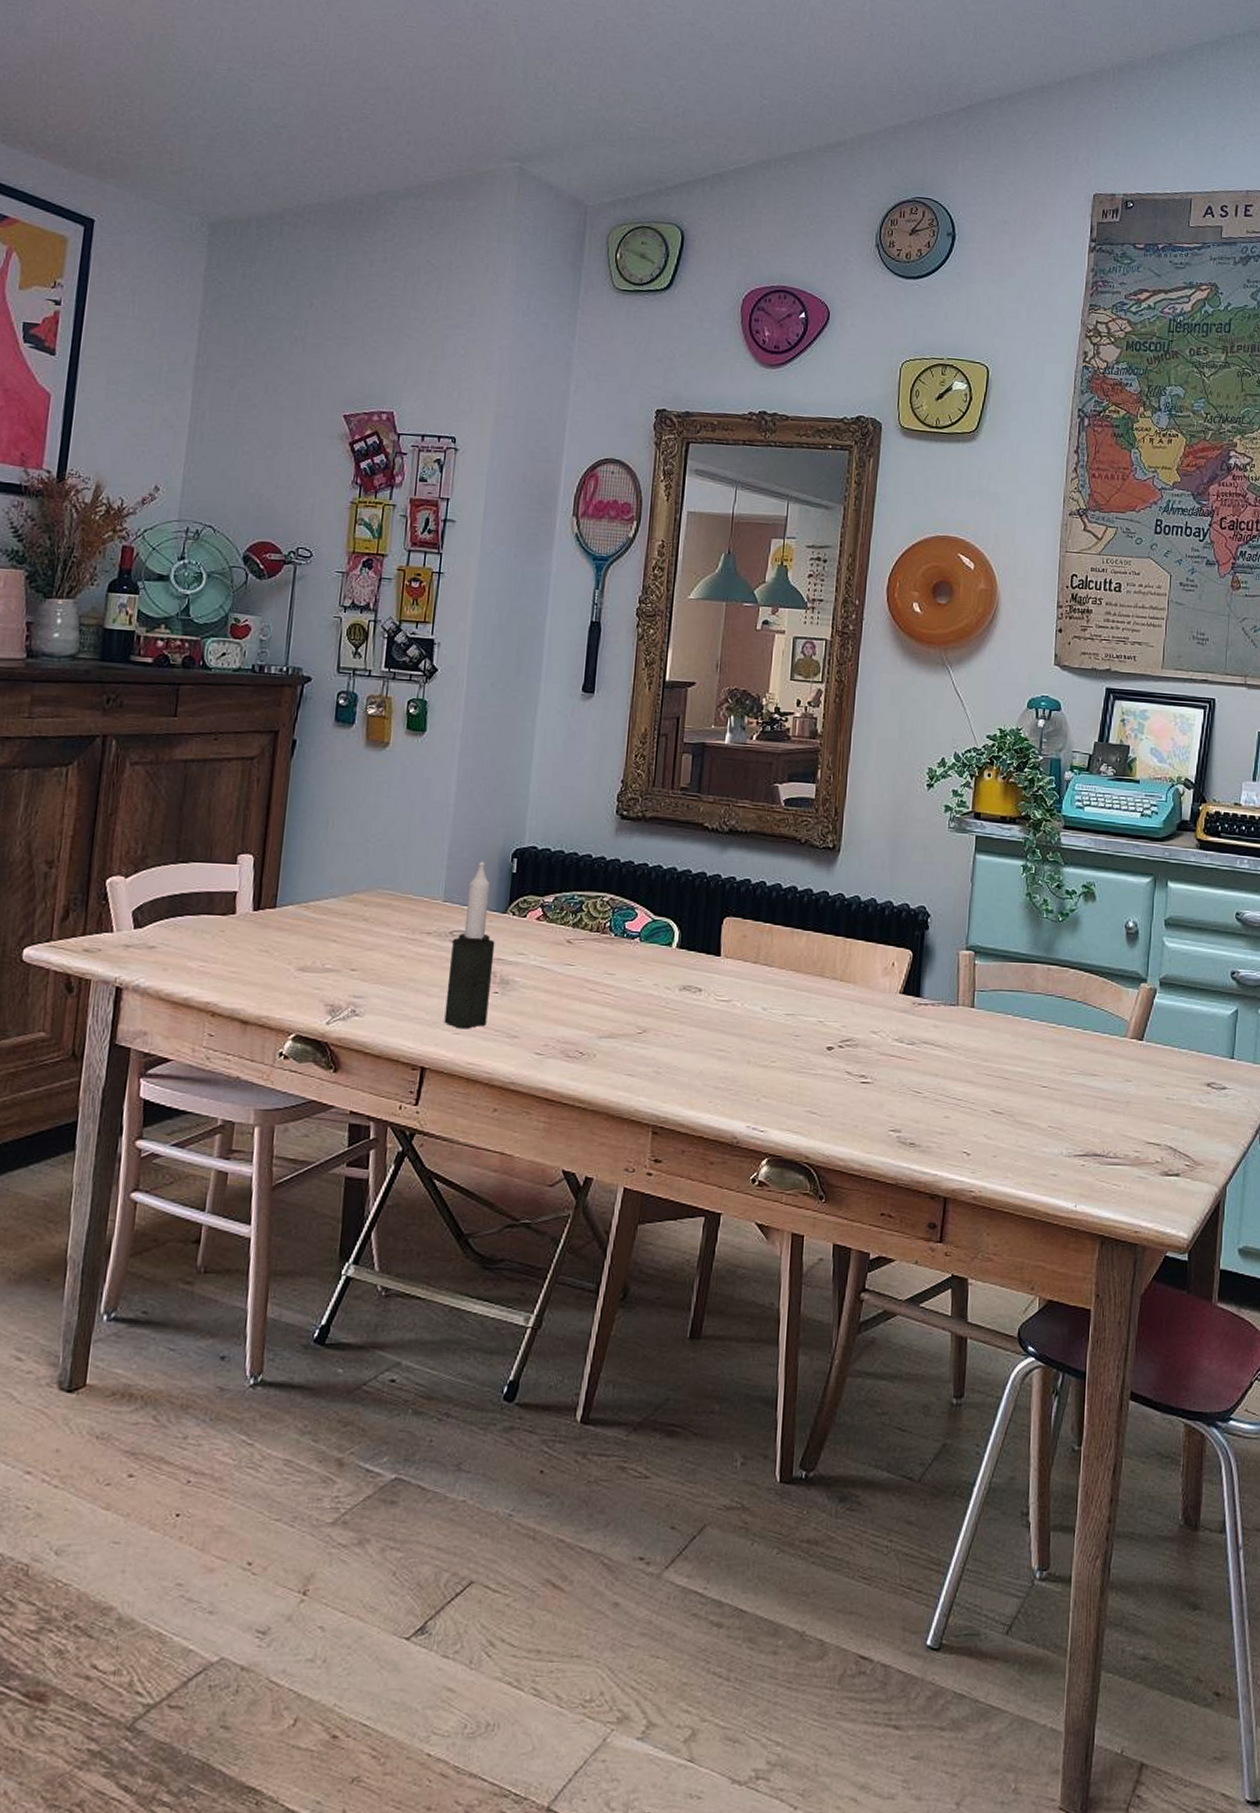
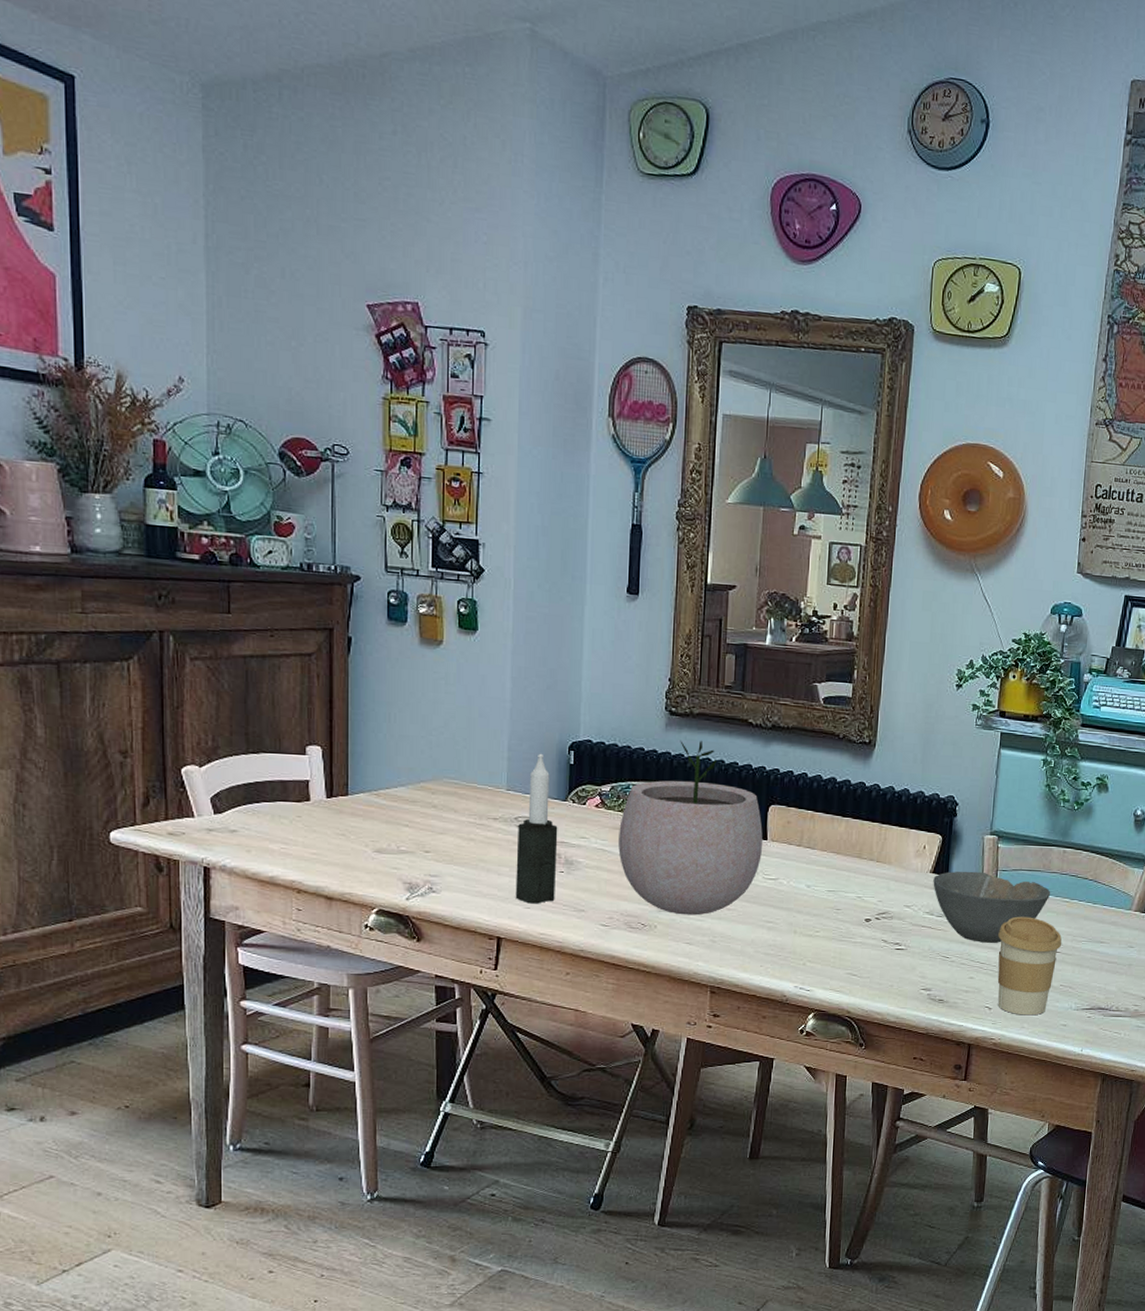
plant pot: none [558,846,716,1043] -> present [618,740,763,916]
bowl: none [902,991,1035,1076] -> present [933,871,1051,943]
coffee cup: none [976,1044,1049,1163] -> present [997,916,1062,1016]

